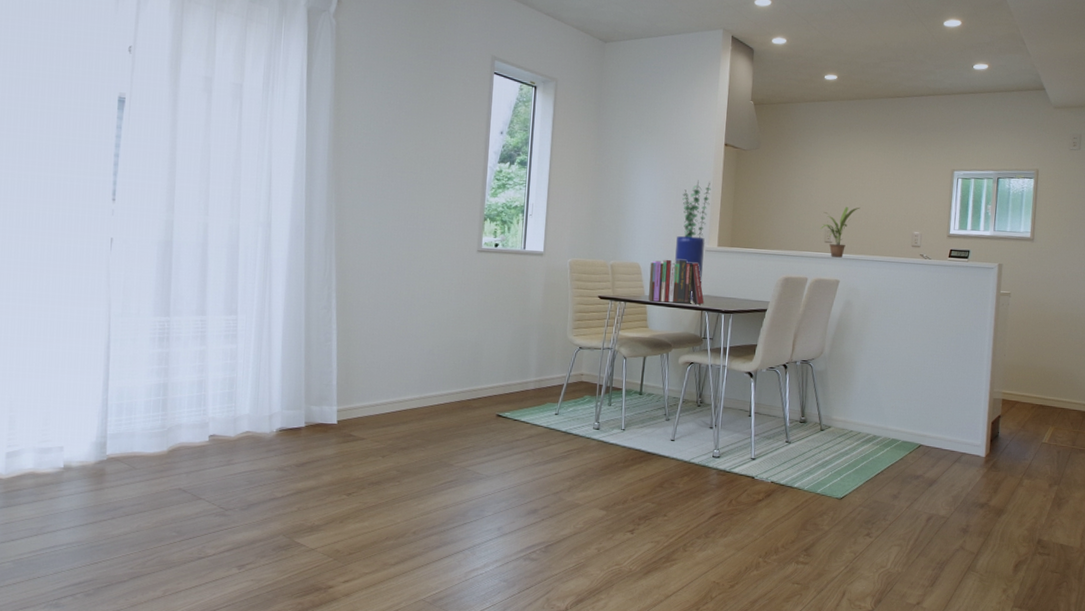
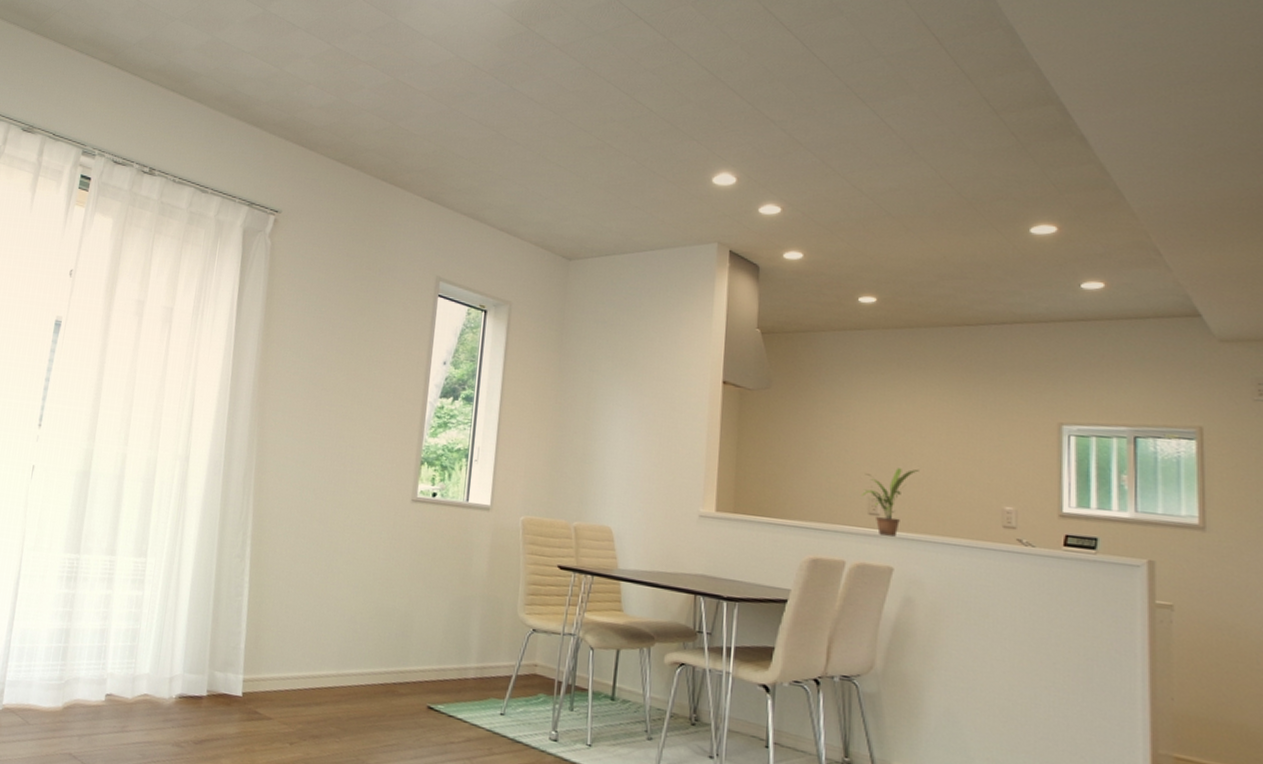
books: present [648,259,704,305] -> none [623,524,699,587]
vase: present [675,180,711,302] -> none [658,425,706,582]

